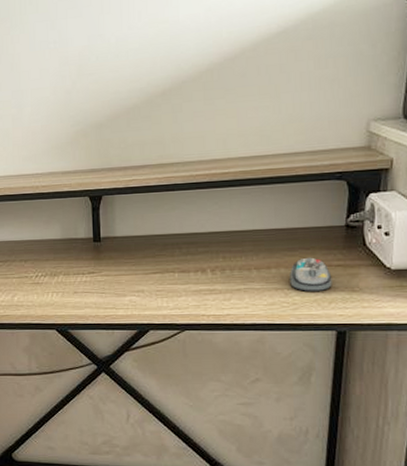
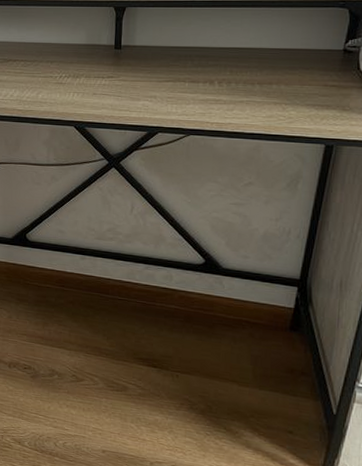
computer mouse: present [290,257,332,293] -> none [288,76,326,109]

